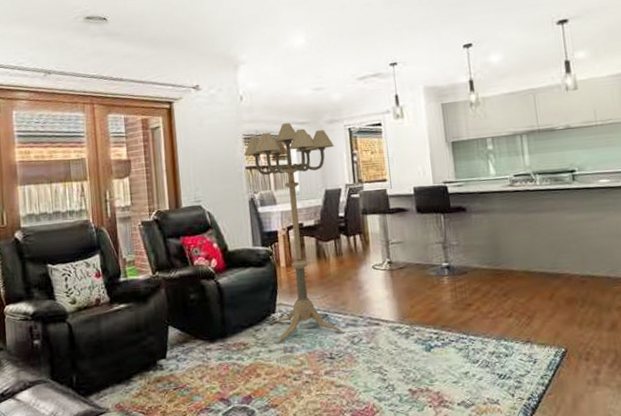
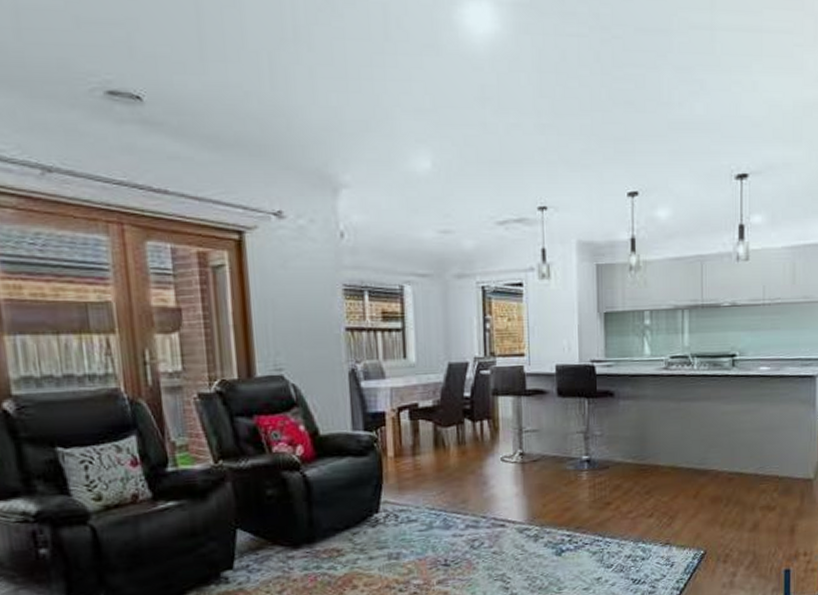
floor lamp: present [243,123,342,341] -> none [343,273,462,546]

